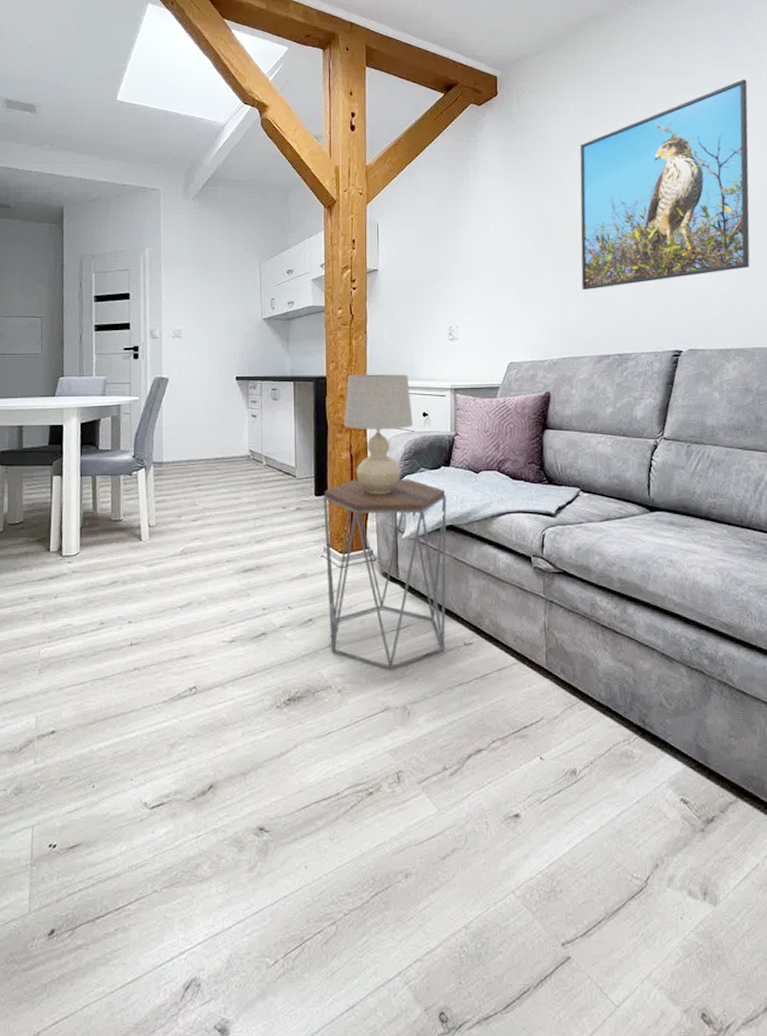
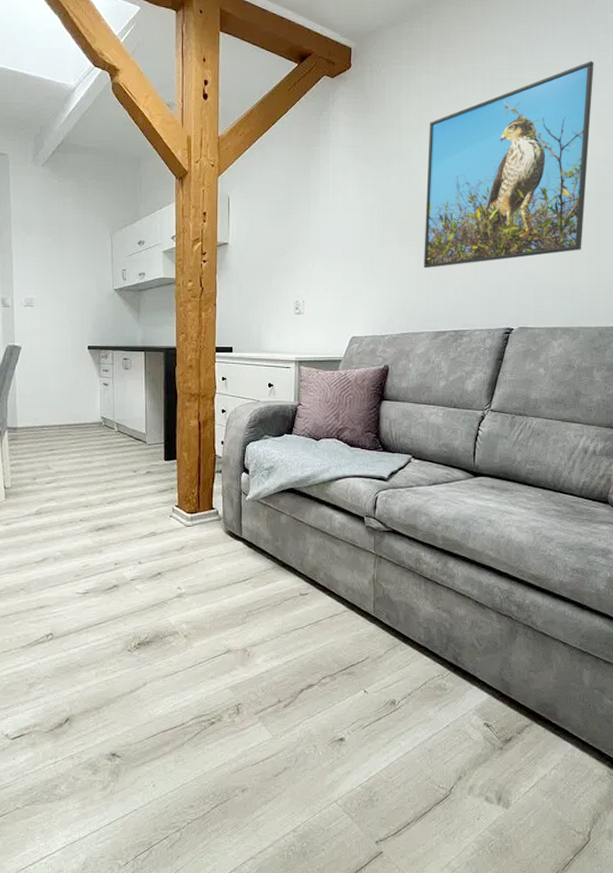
side table: present [323,479,447,670] -> none [172,445,288,617]
table lamp: present [343,374,413,494] -> none [192,345,259,460]

